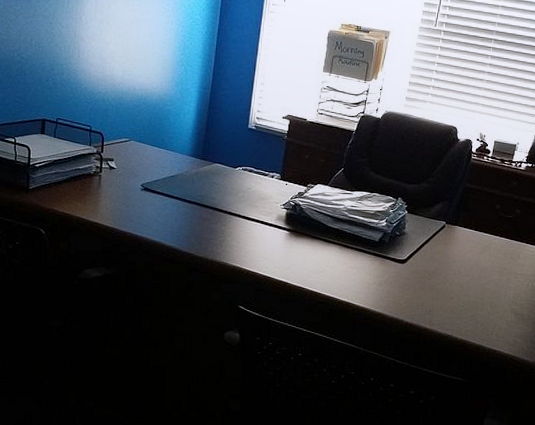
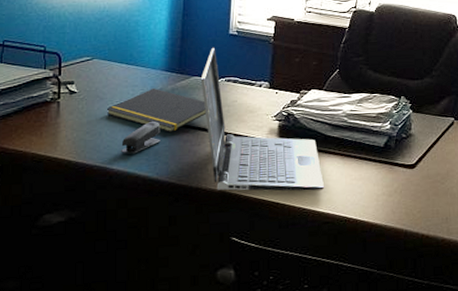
notepad: none [140,170,224,210] -> present [107,87,207,132]
stapler: none [150,200,184,226] -> present [121,122,161,154]
laptop computer: none [220,140,322,274] -> present [200,48,324,192]

